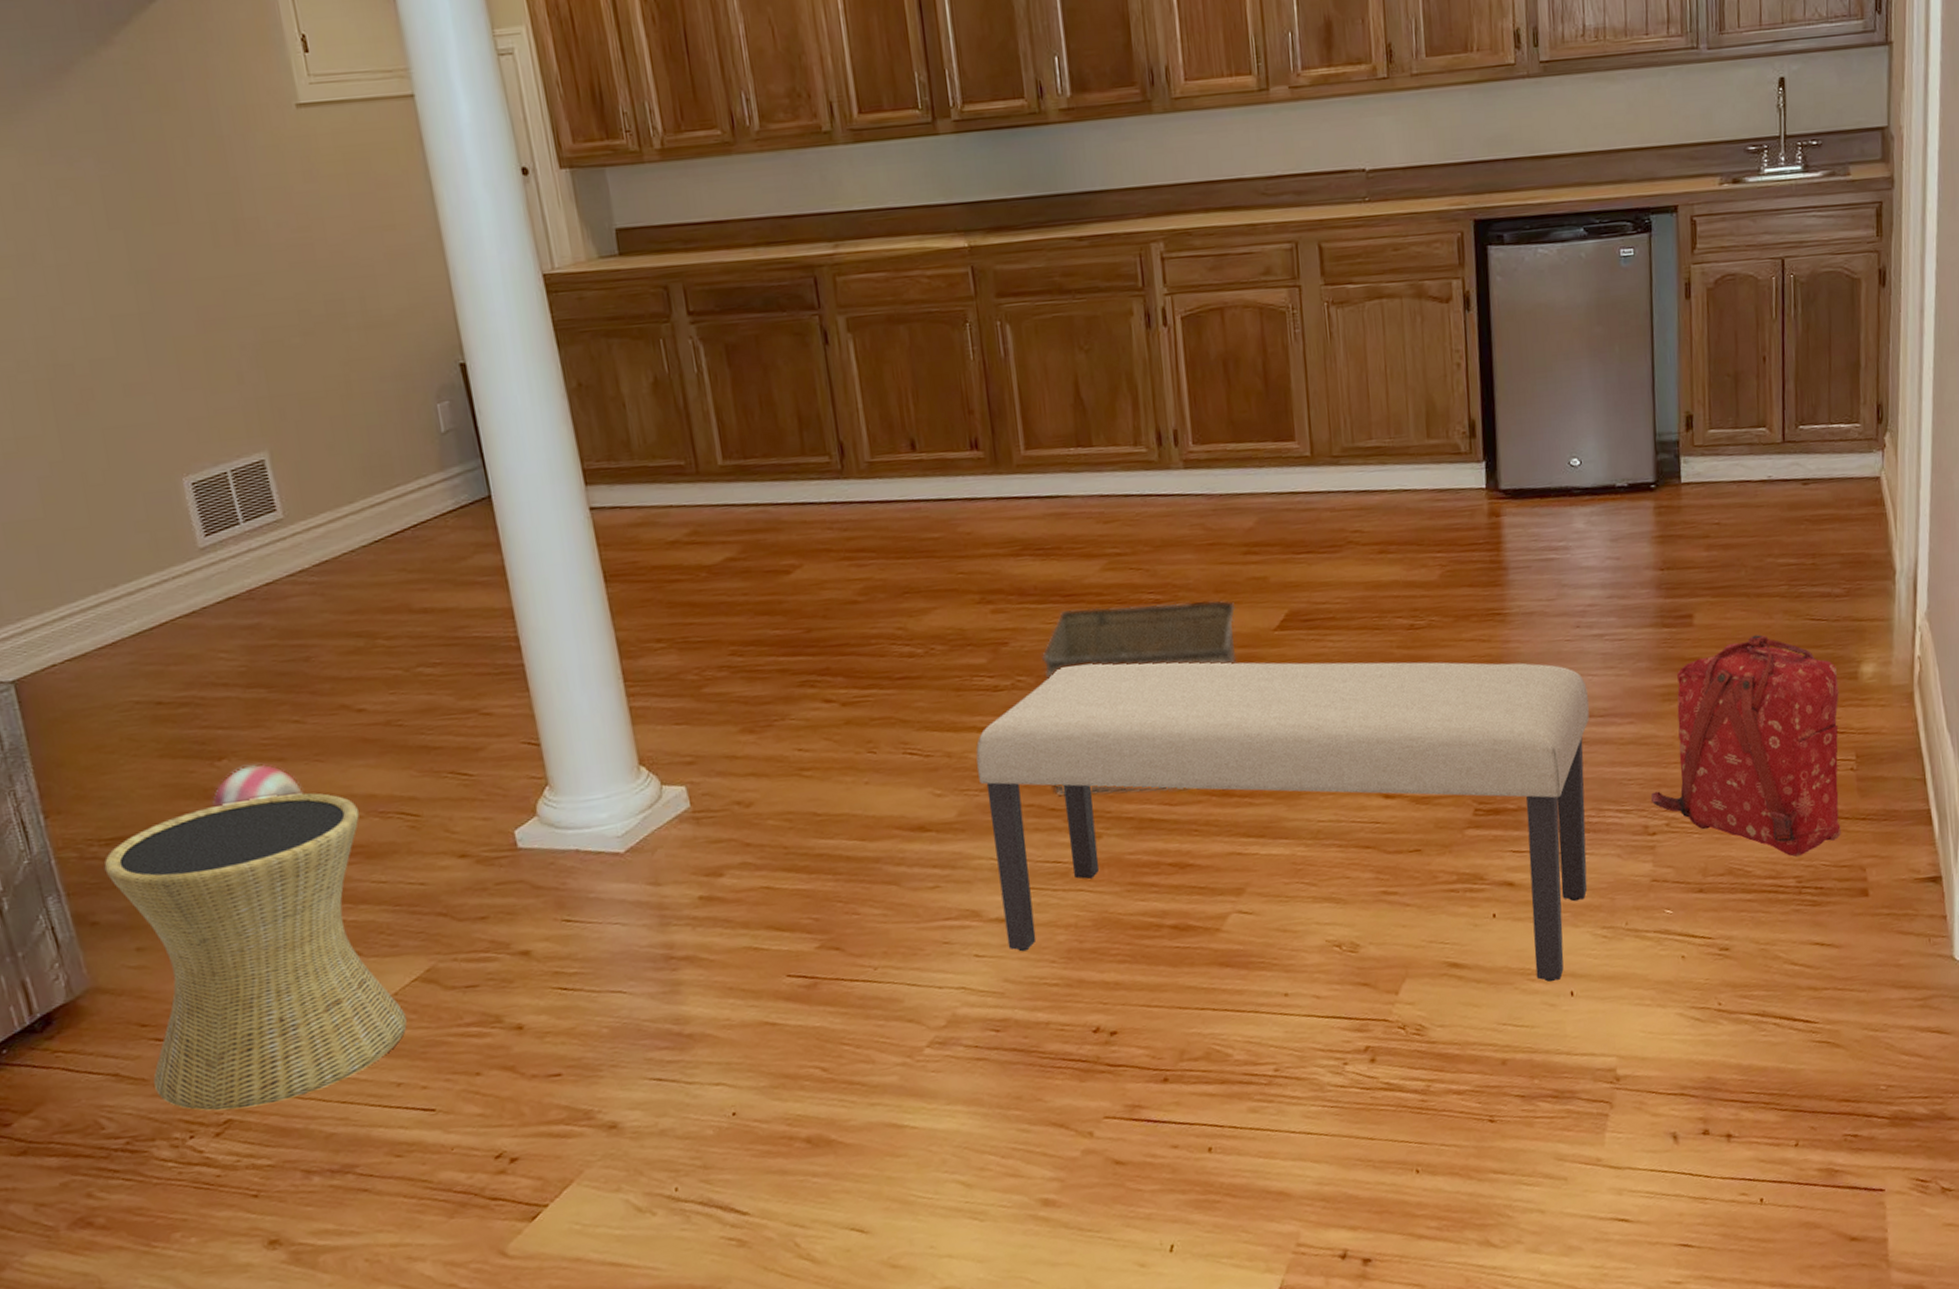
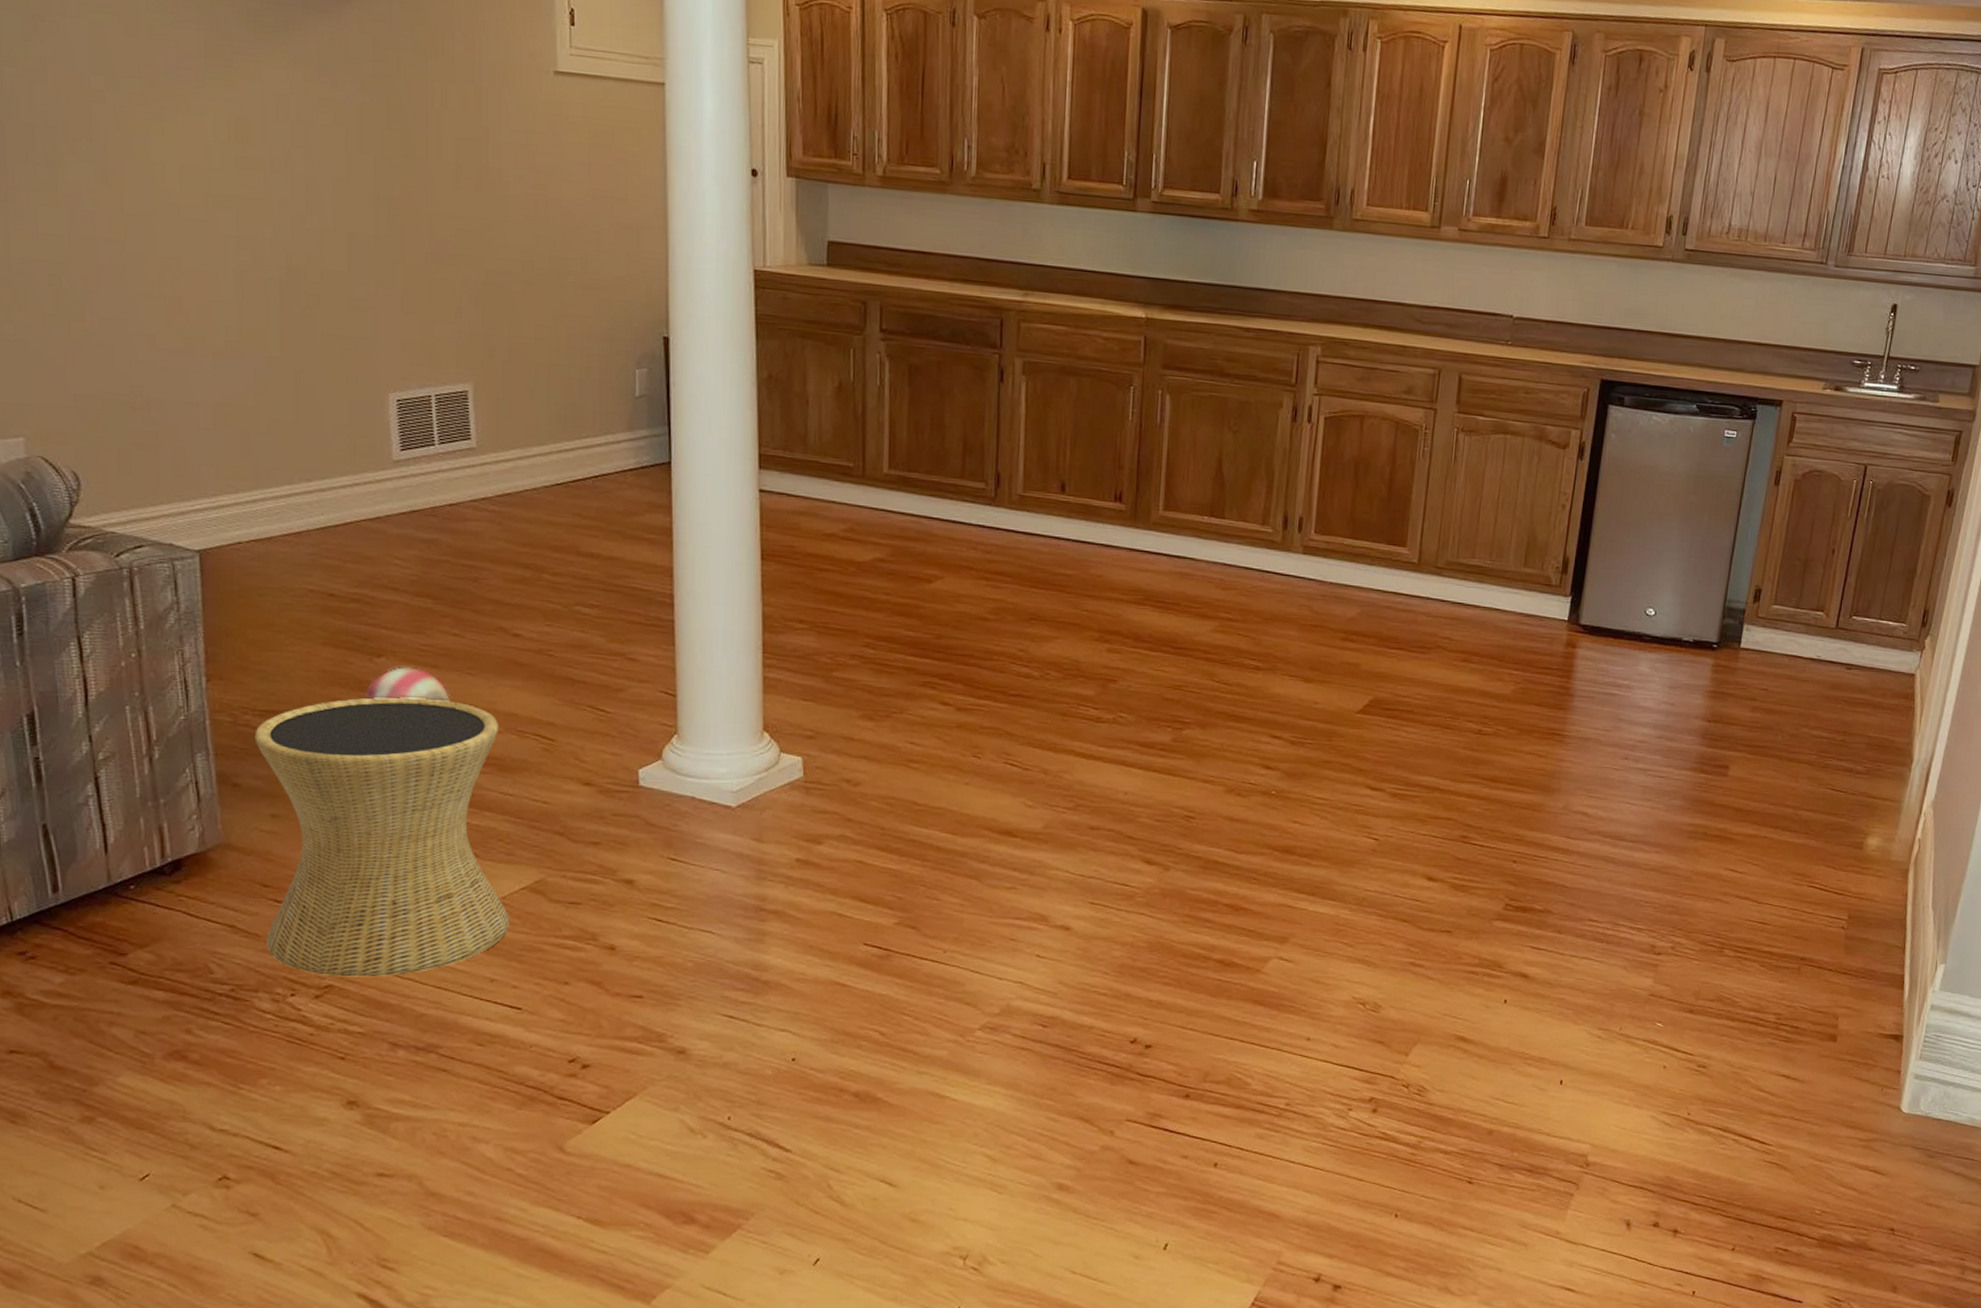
bench: present [976,662,1590,982] -> none [1068,712,1625,1069]
storage bin: present [1042,600,1237,795] -> none [1135,661,1327,840]
backpack: present [1650,634,1841,857] -> none [1661,794,1846,996]

